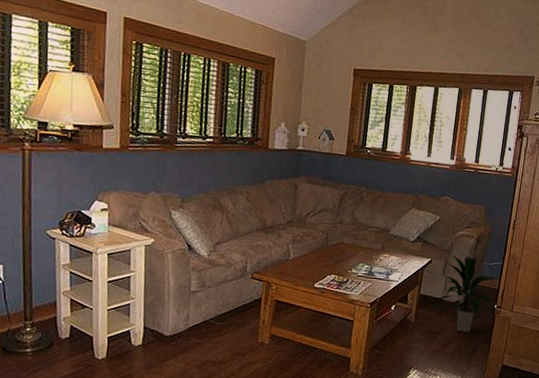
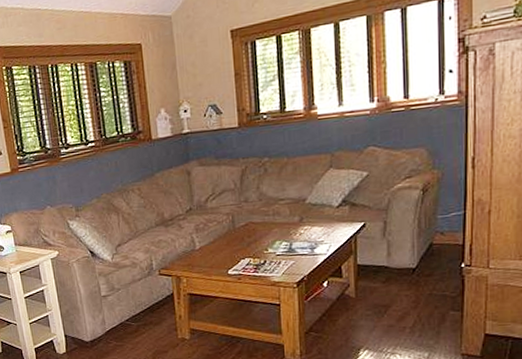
indoor plant: present [433,255,499,333] -> none [376,210,463,301]

